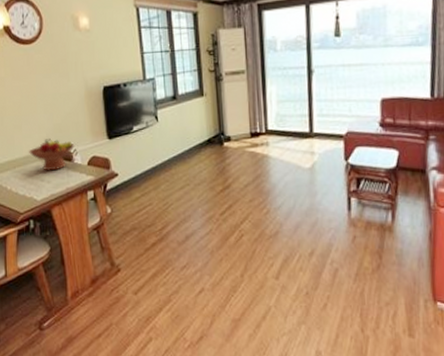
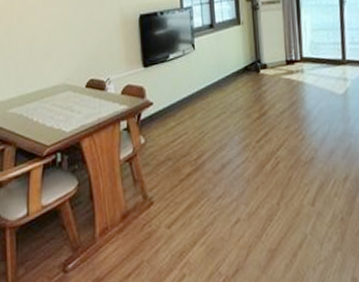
fruit bowl: present [29,139,75,171] -> none [59,67,108,101]

